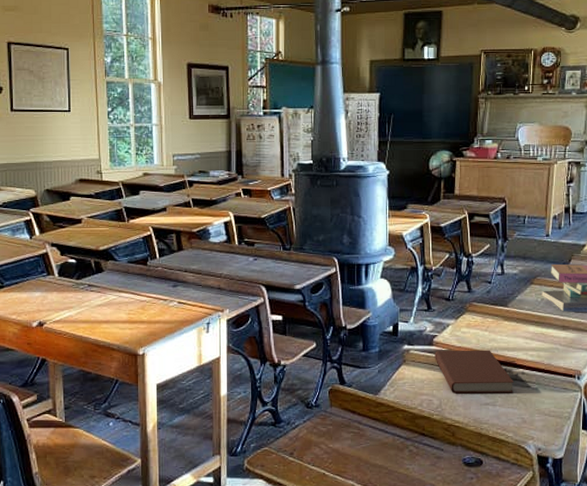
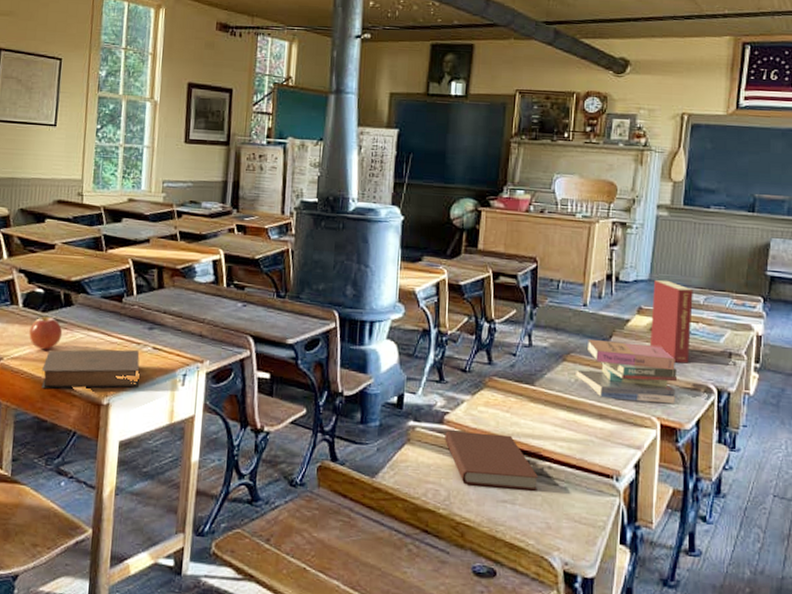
apple: none [67,282,97,312] -> present [29,316,63,350]
book: none [82,305,169,346] -> present [42,349,140,389]

